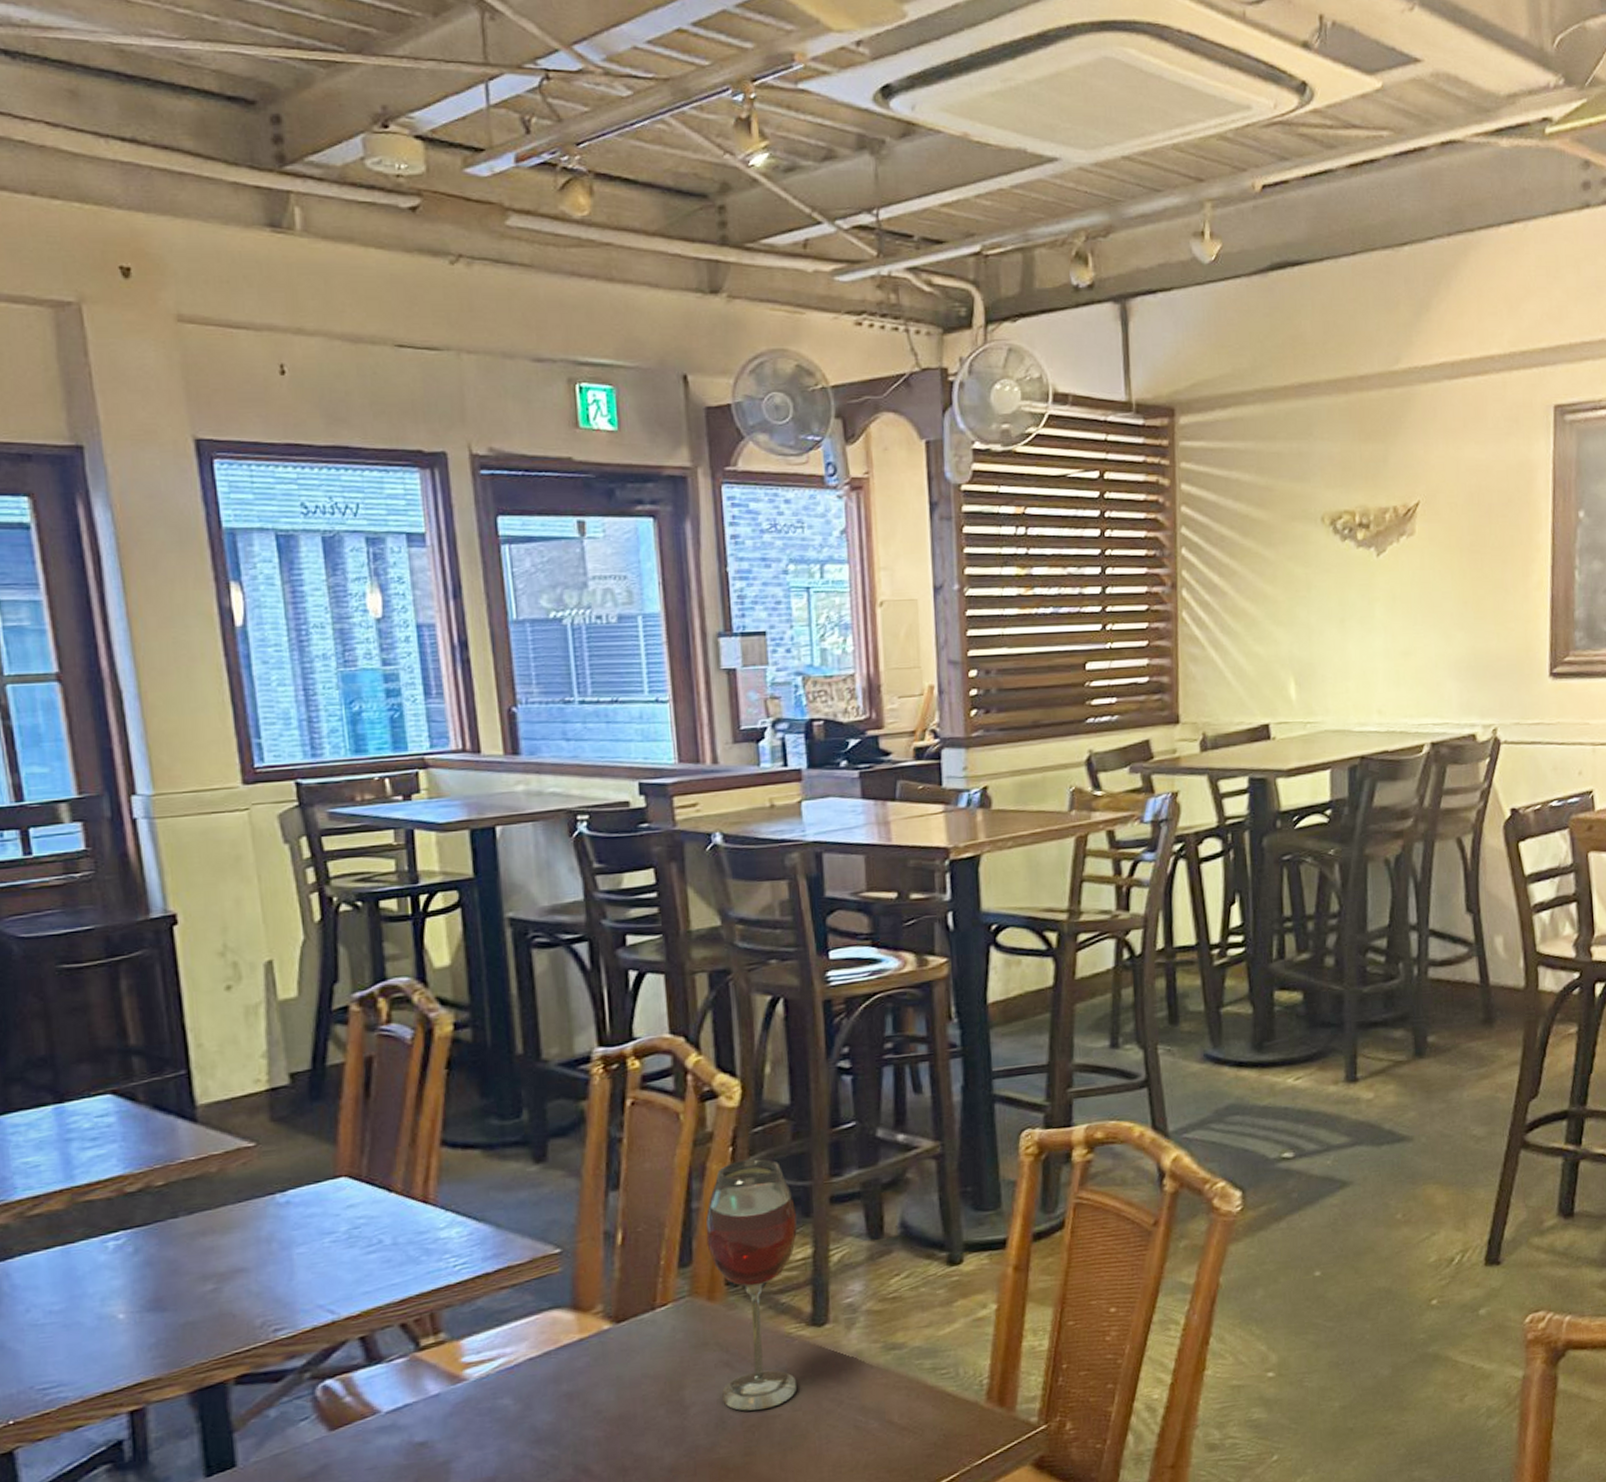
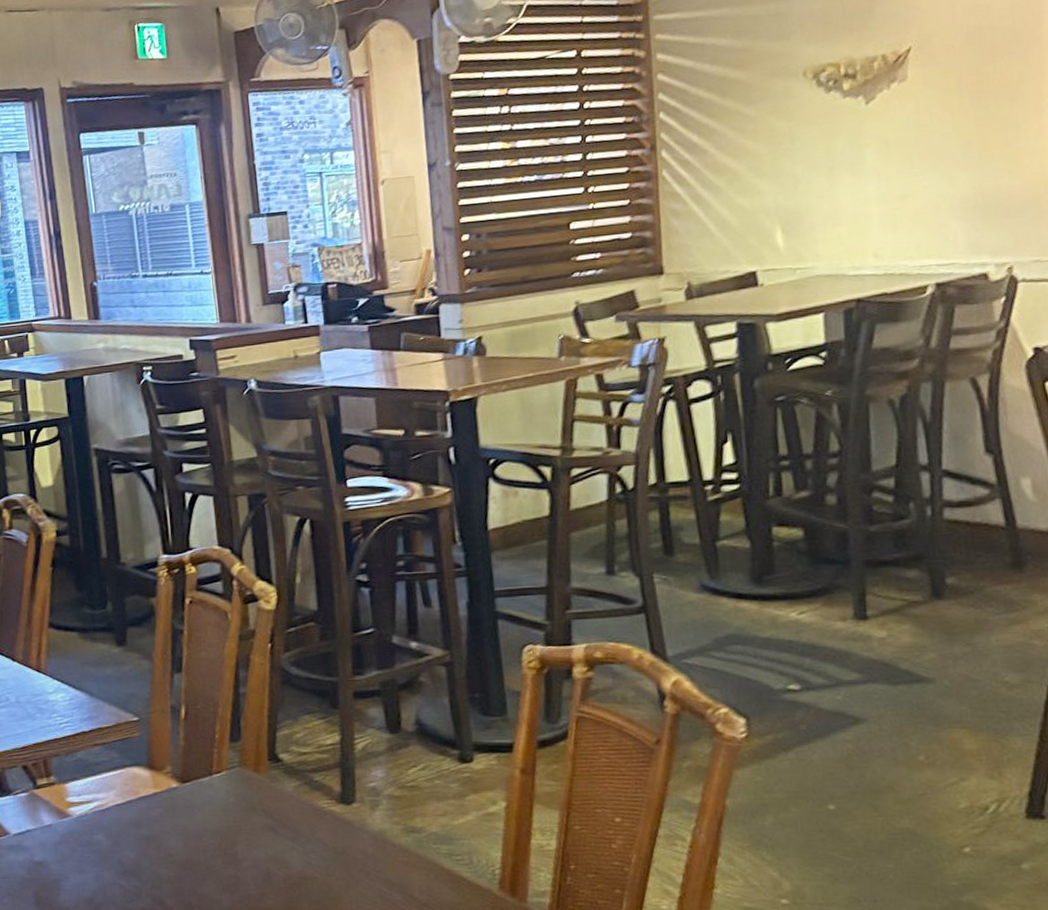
wineglass: present [705,1159,798,1411] -> none [250,655,331,872]

